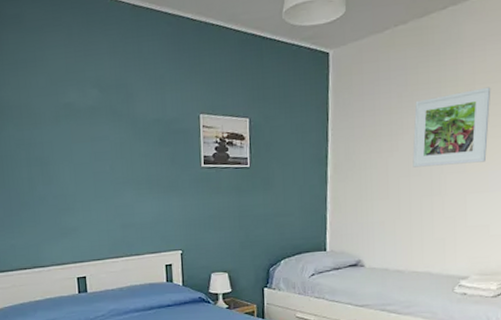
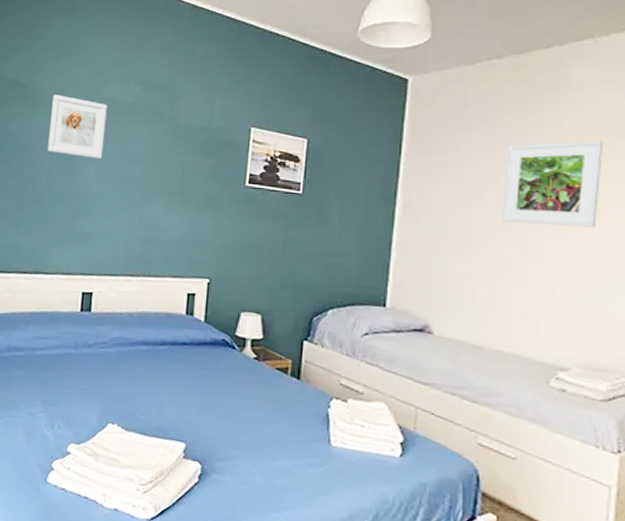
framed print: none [19,106,74,161] -> present [47,94,108,160]

